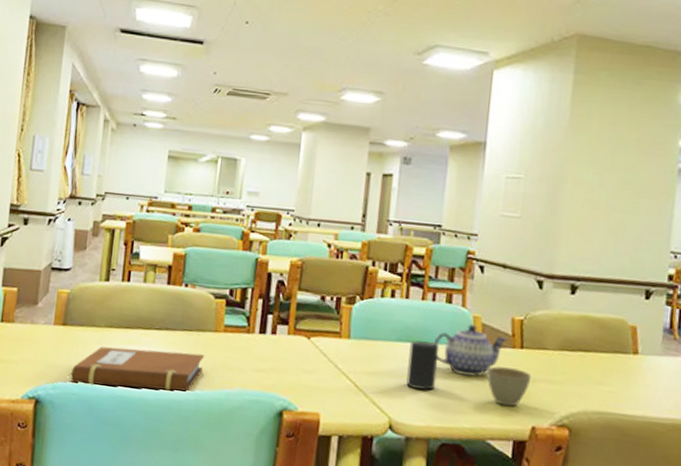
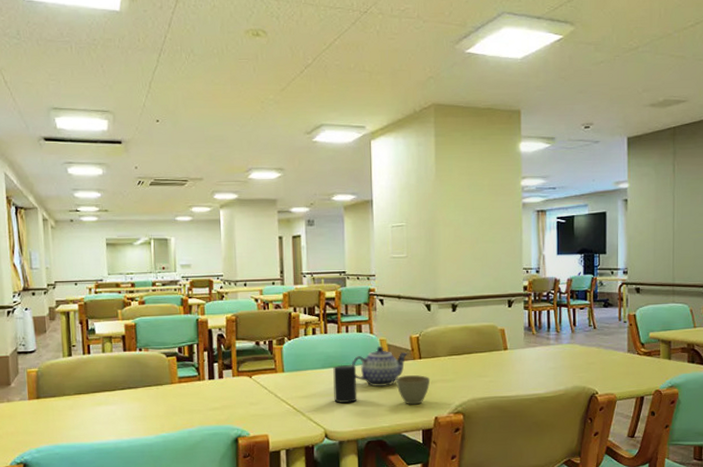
notebook: present [69,346,204,392] -> none [49,404,166,446]

